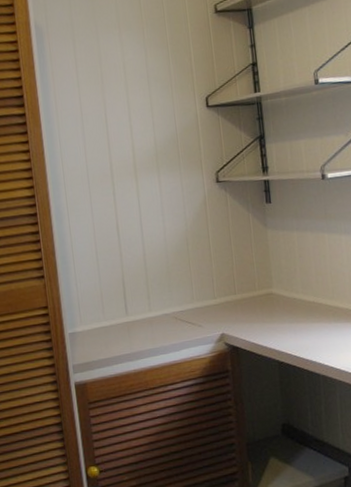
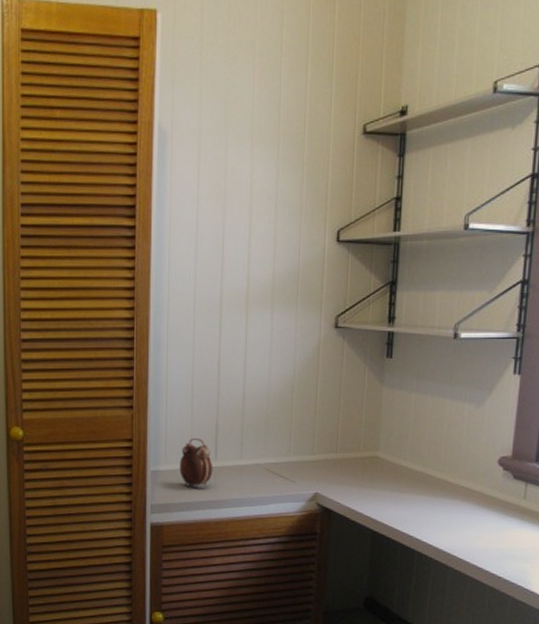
alarm clock: none [94,297,126,344] -> present [179,437,213,488]

